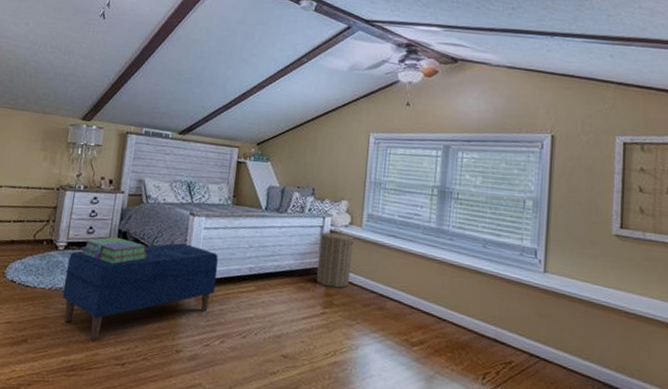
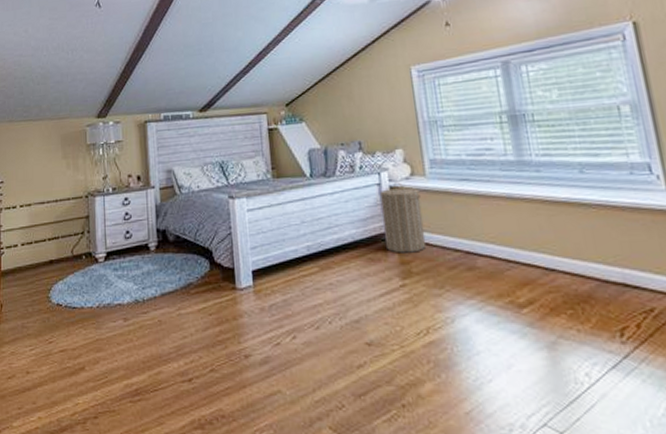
bench: present [62,243,218,340] -> none [110,232,274,357]
stack of books: present [82,237,148,264] -> none [123,237,192,268]

